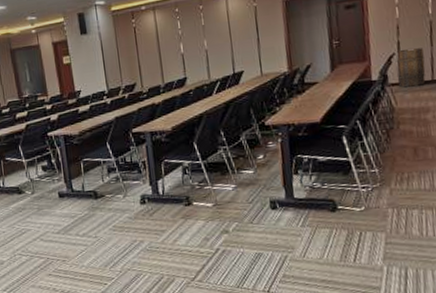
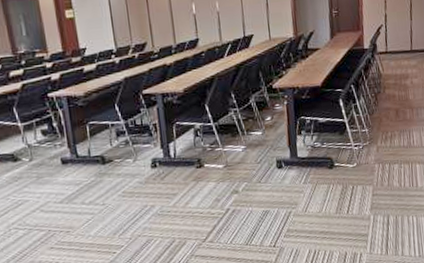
wooden barrel: present [396,48,426,88] -> none [384,20,406,56]

